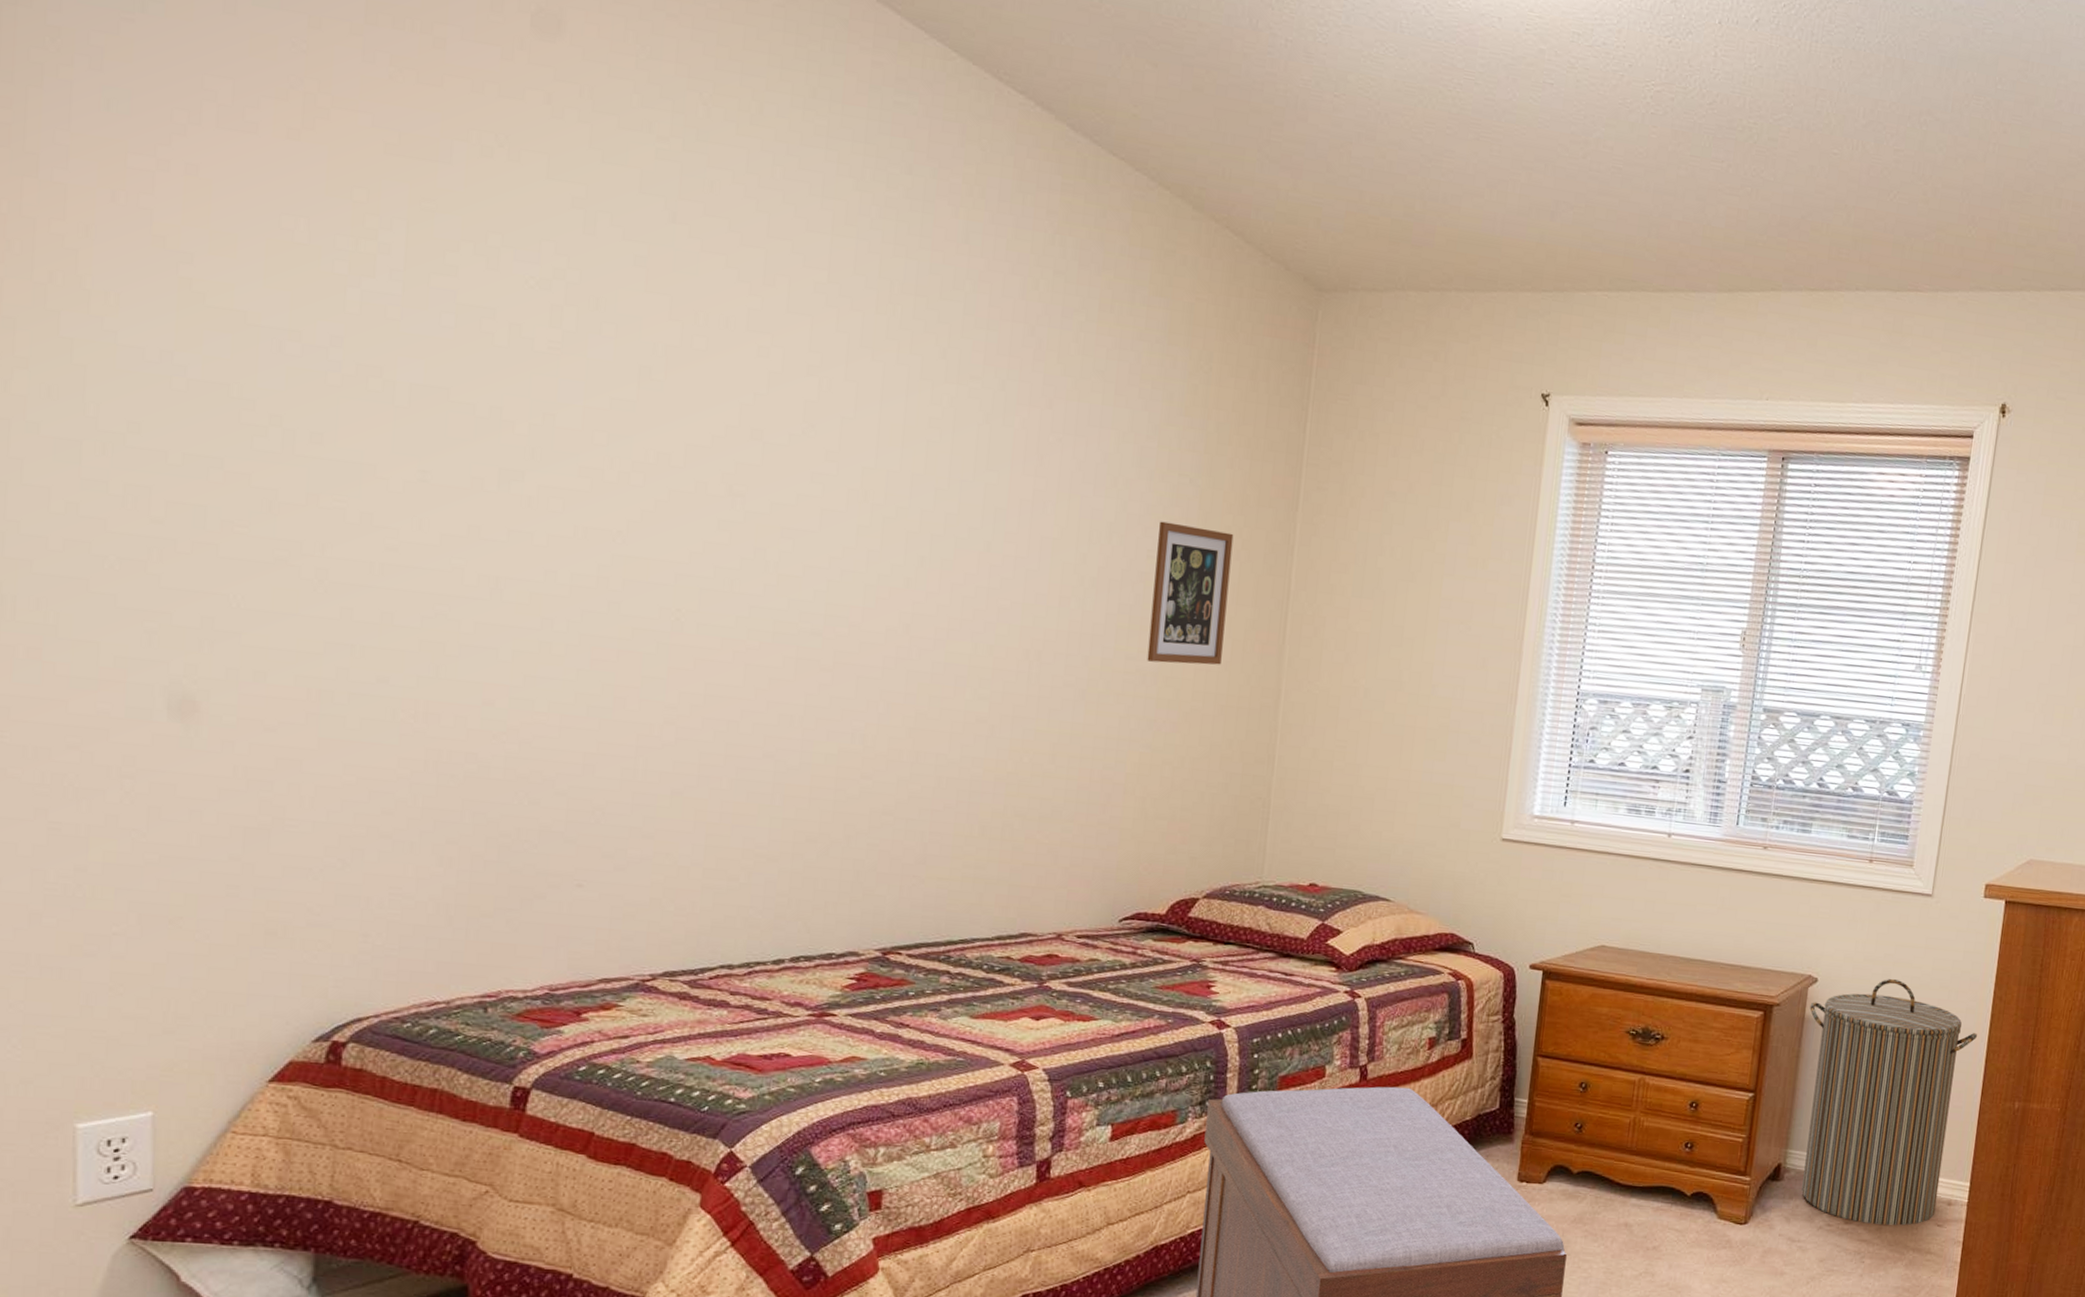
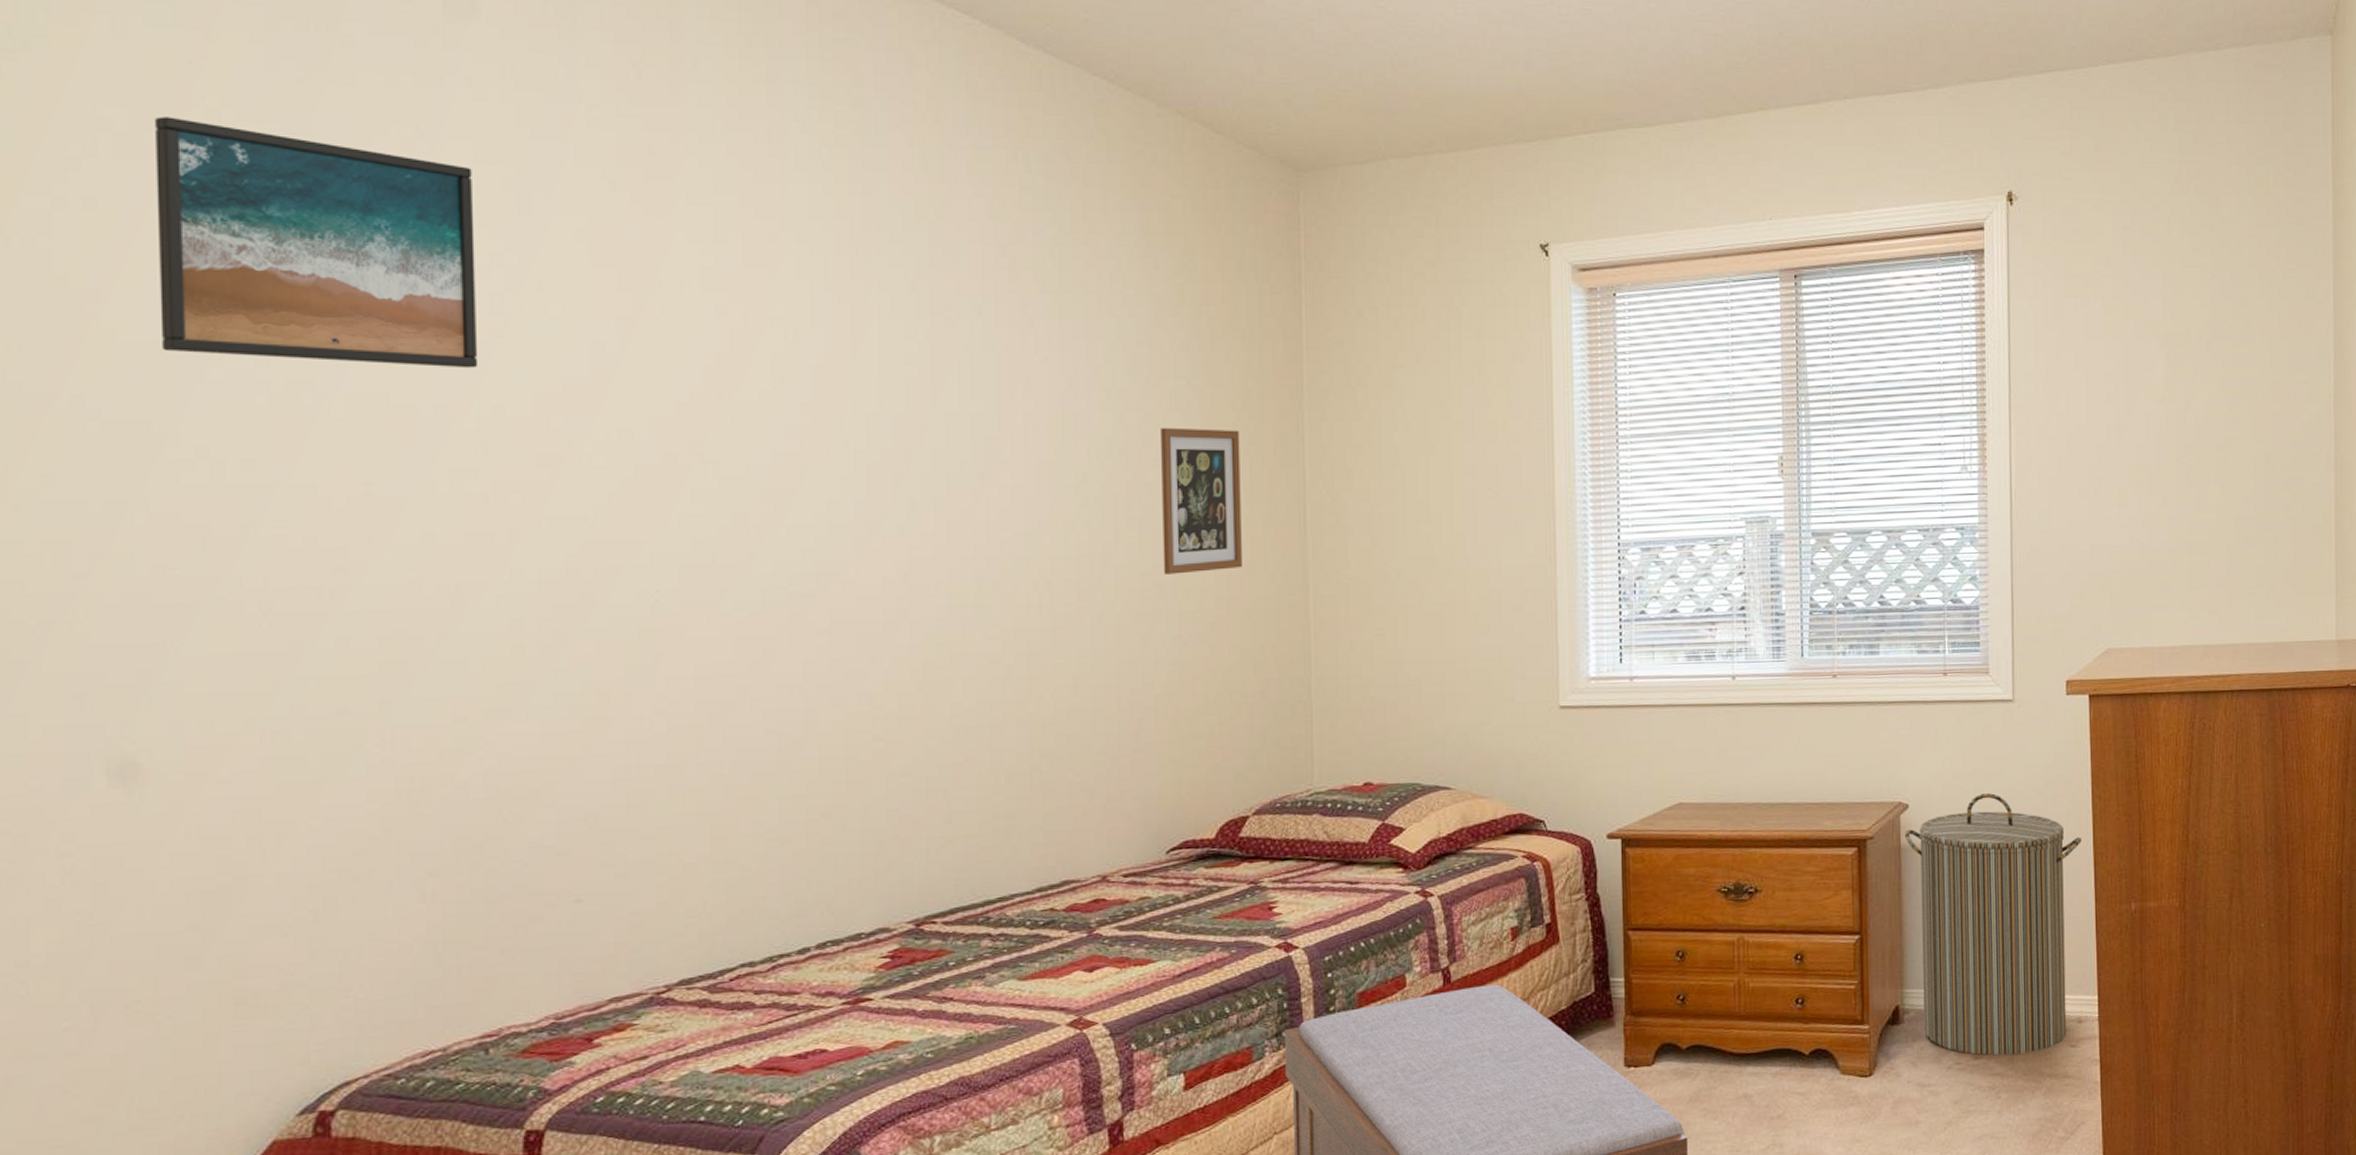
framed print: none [246,94,544,376] -> present [155,116,478,368]

